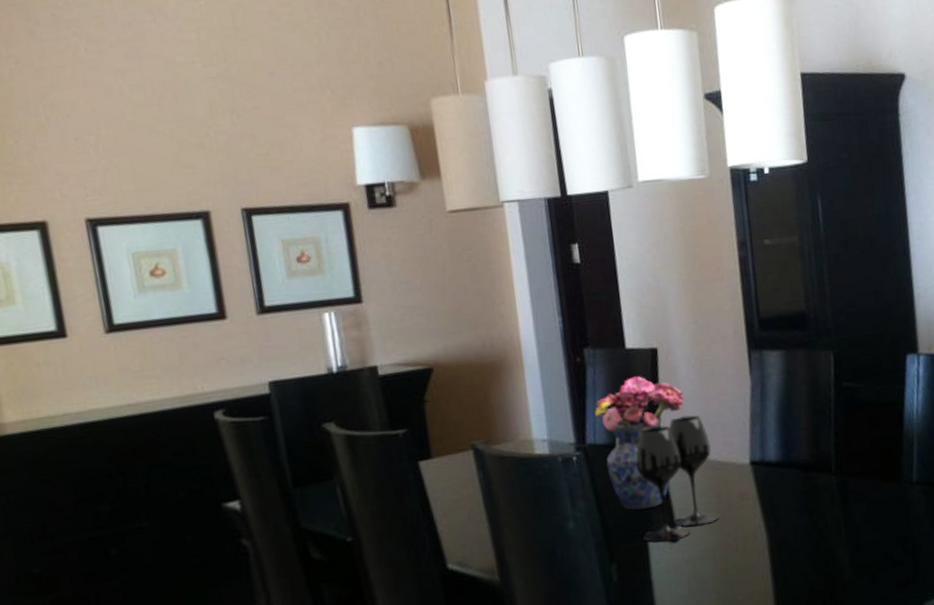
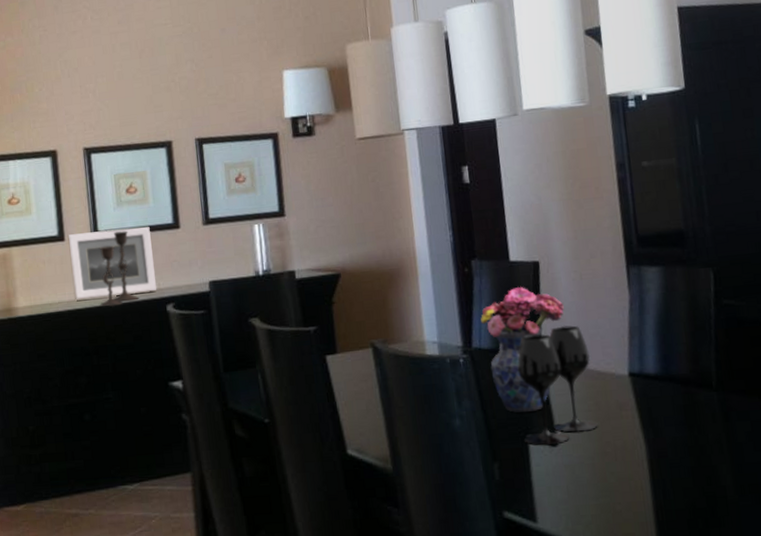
picture frame: none [71,317,201,411] -> present [68,226,157,301]
candlestick: none [118,323,176,418] -> present [99,231,139,308]

